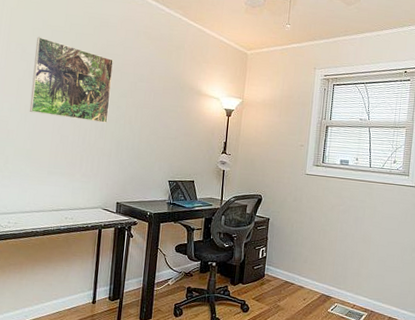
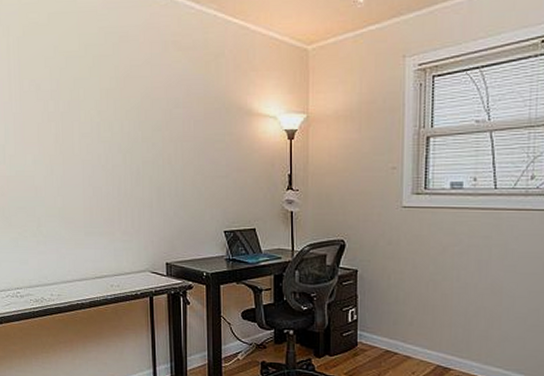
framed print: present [29,37,114,123] -> none [50,68,143,166]

